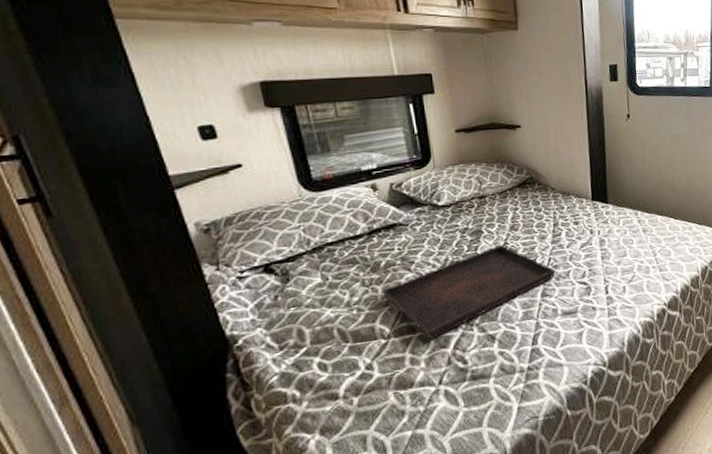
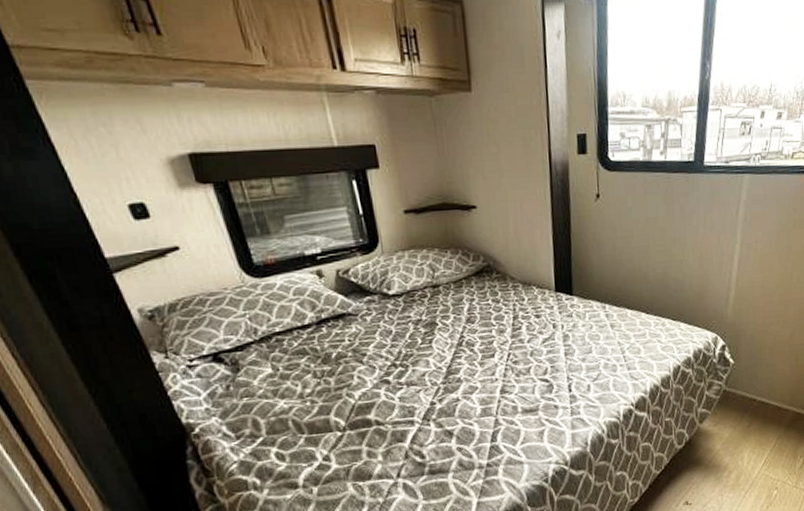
serving tray: present [382,244,555,339] -> none [334,337,515,433]

